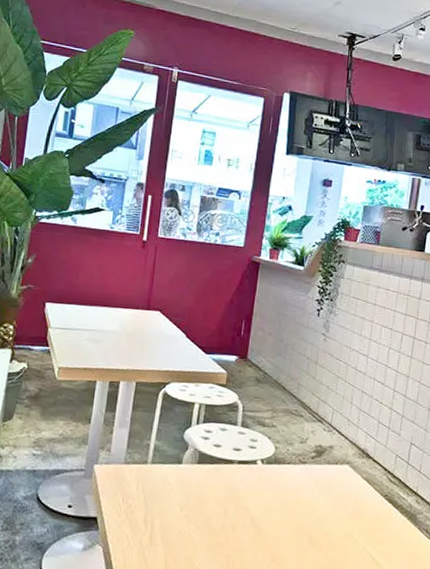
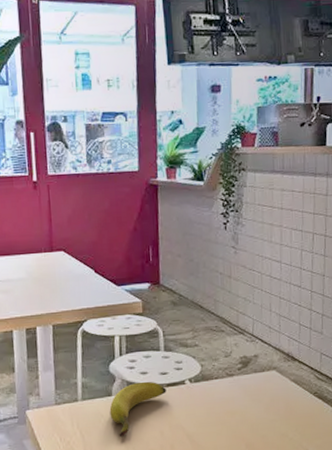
banana: none [176,454,237,508] -> present [109,381,166,437]

